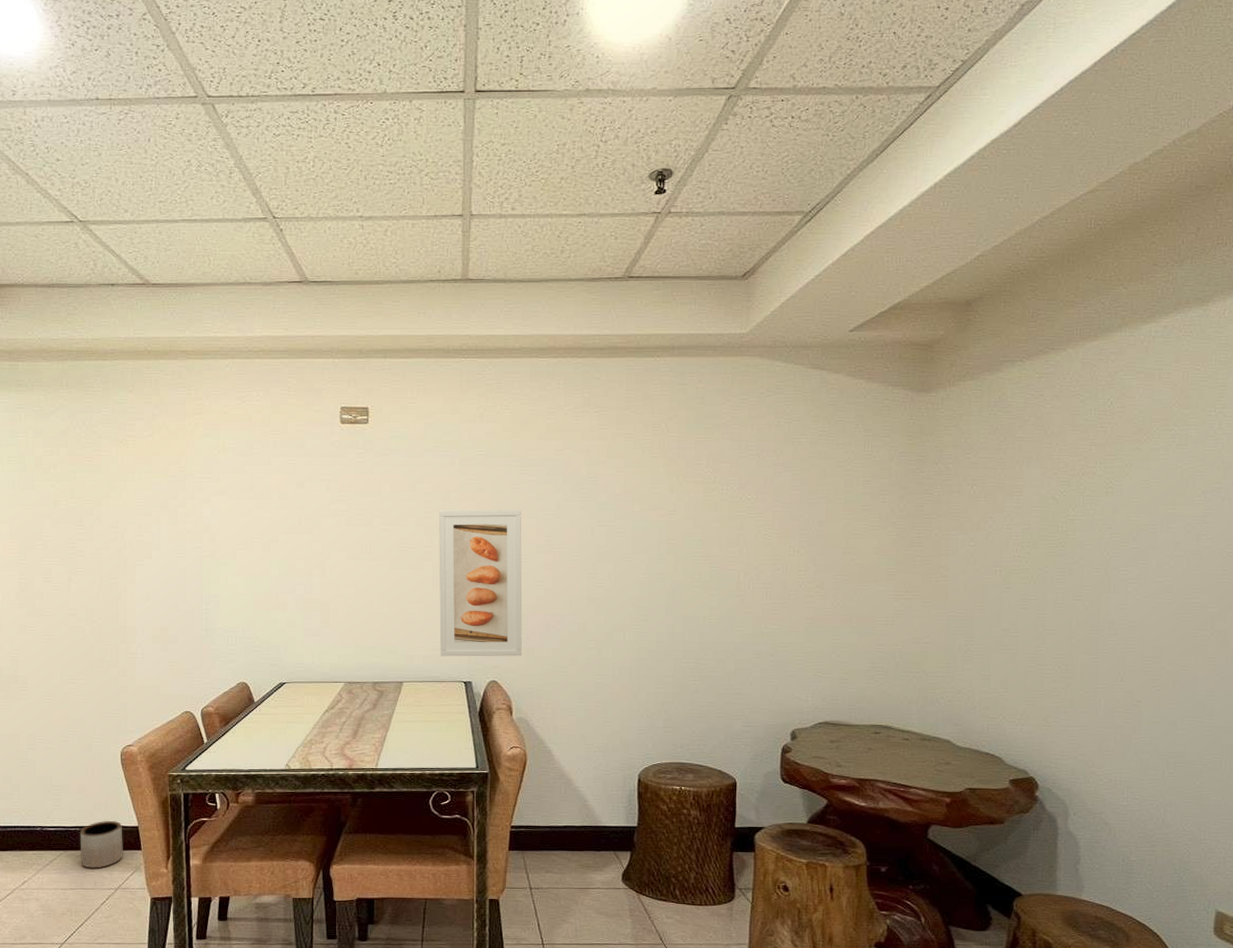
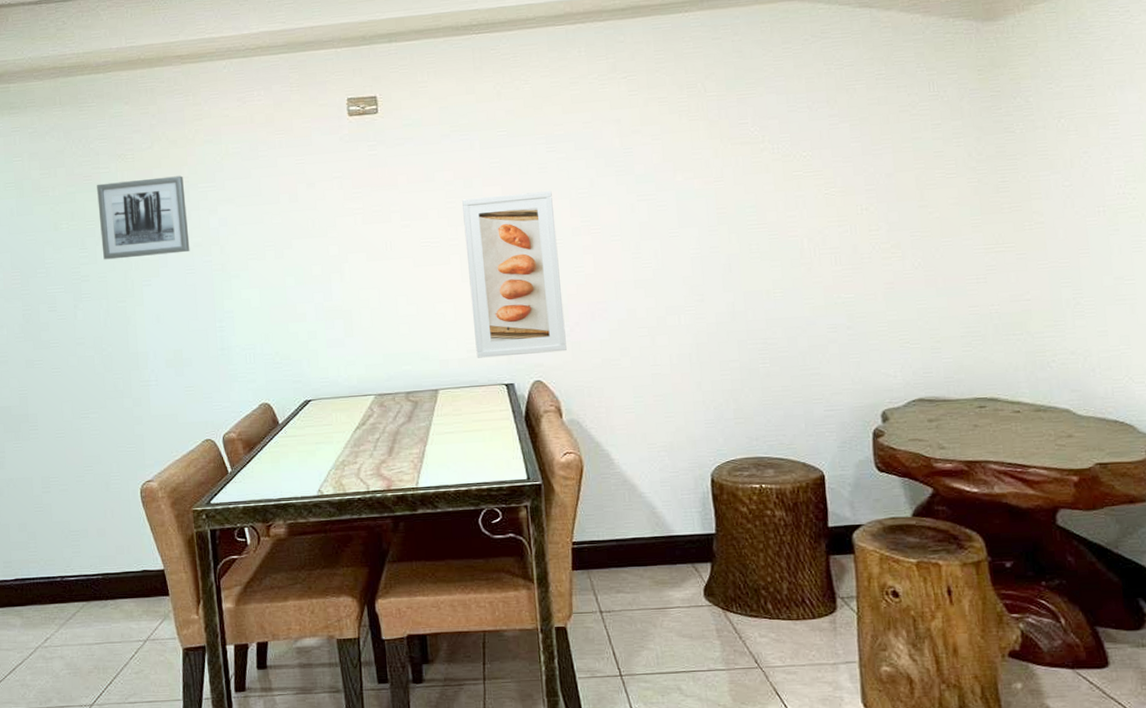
planter: present [80,821,124,869] -> none [102,565,151,620]
wall art: none [97,465,182,538] -> present [97,175,190,260]

